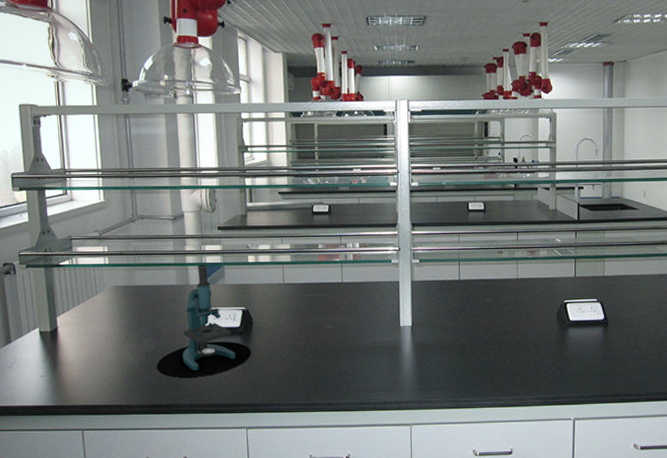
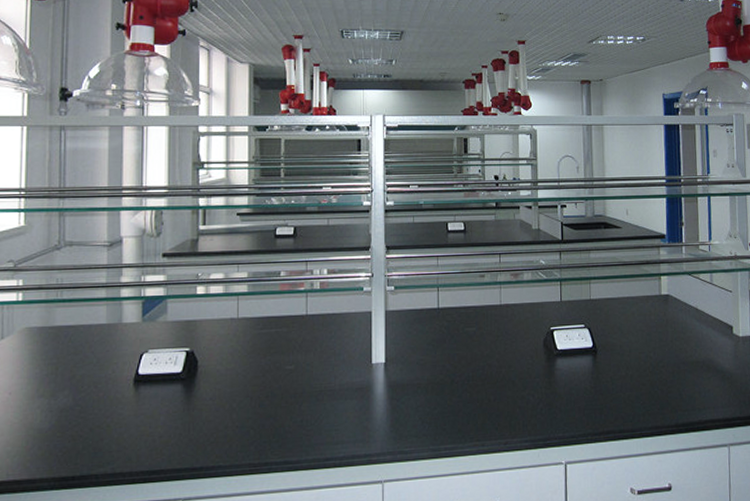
microscope: present [156,264,251,378] -> none [72,297,194,440]

